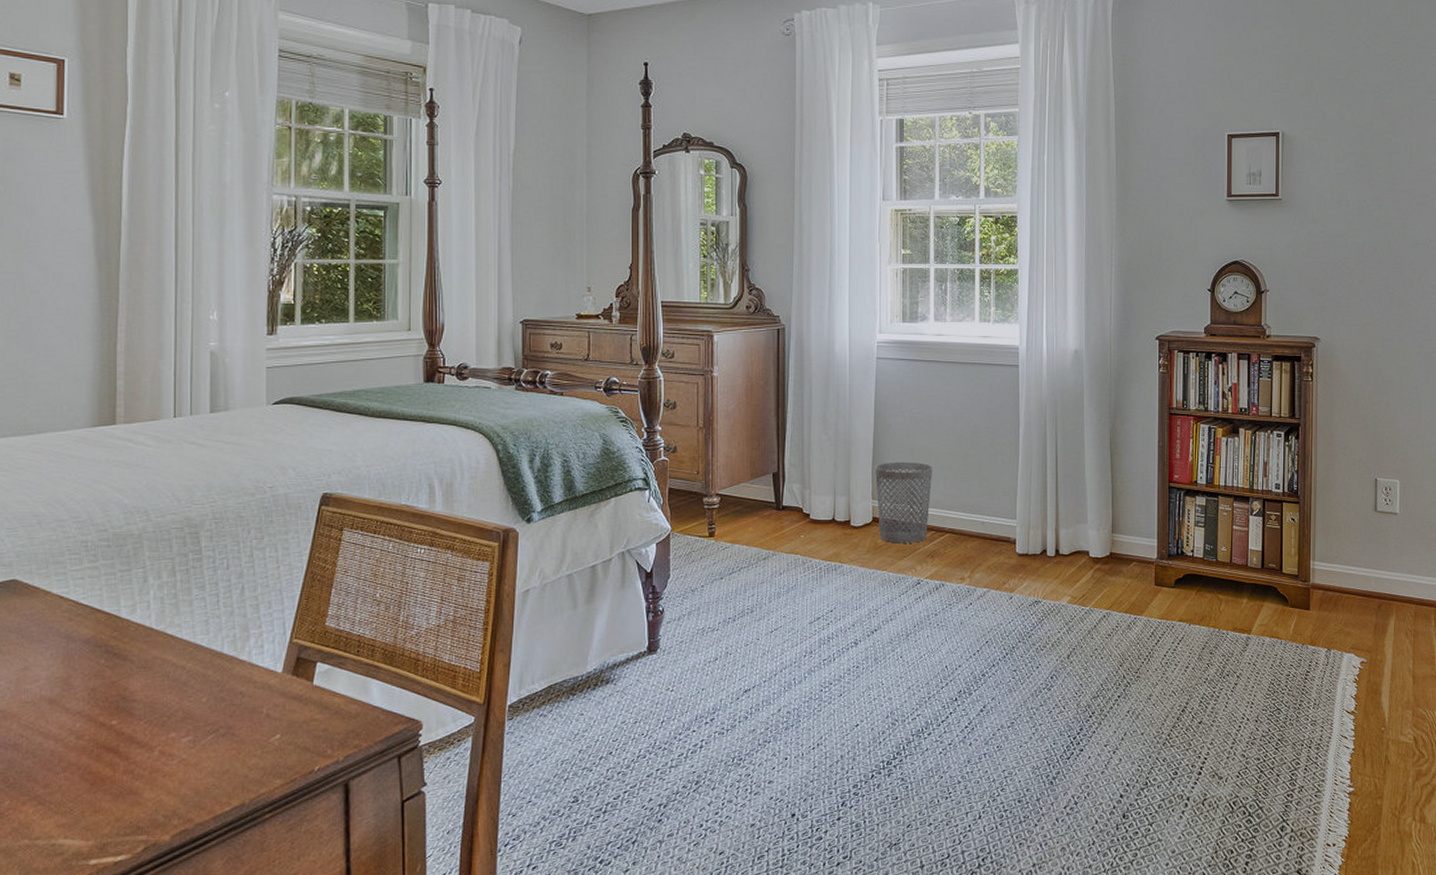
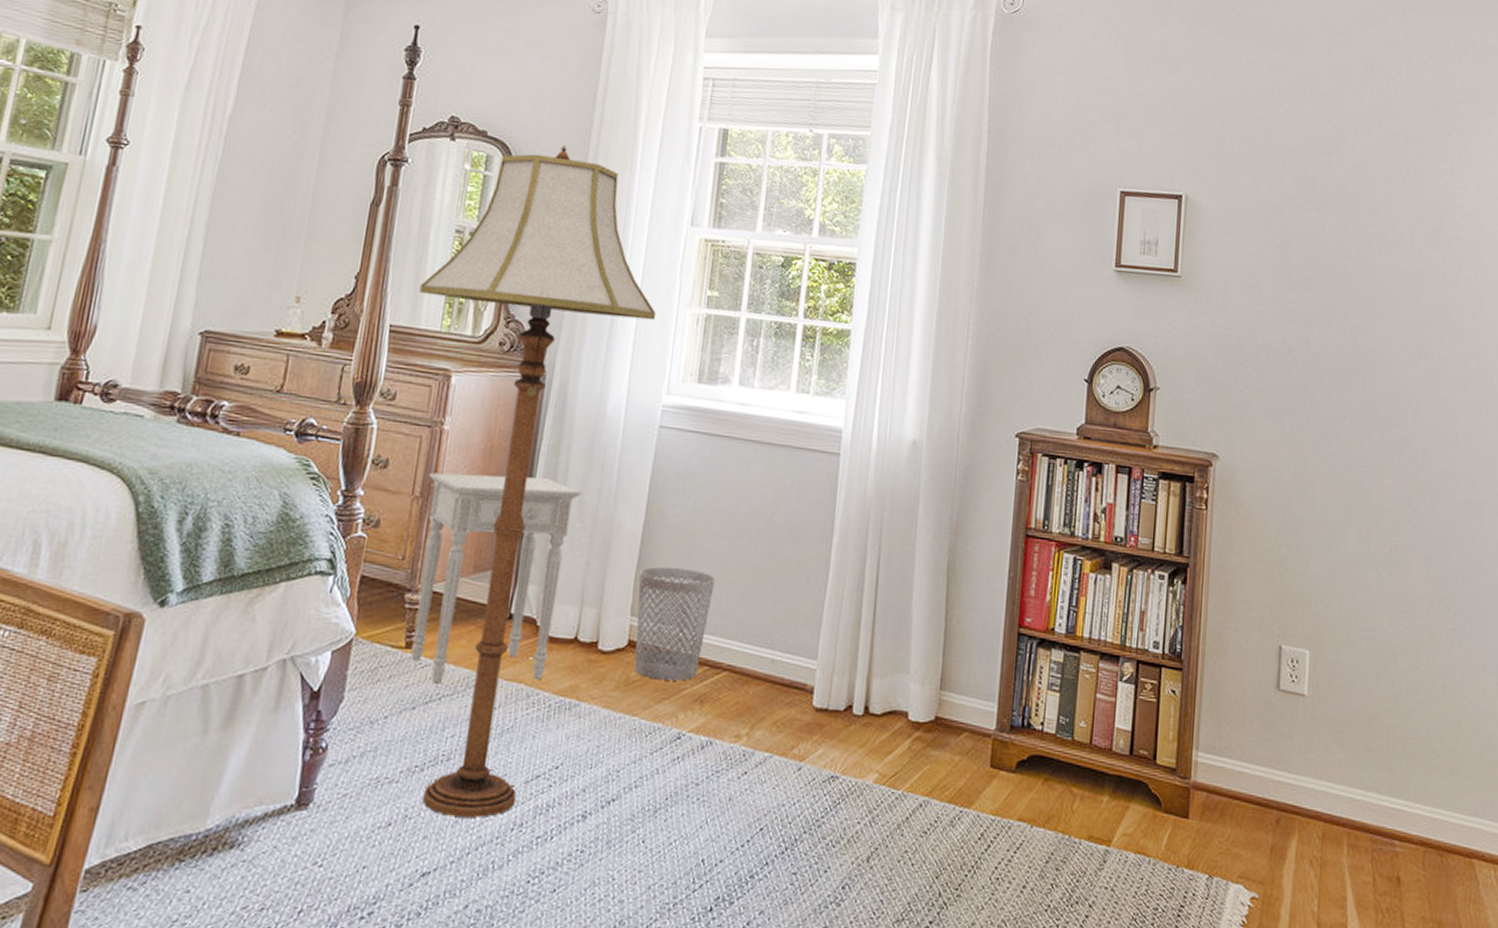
floor lamp: none [680,146,864,650] -> present [419,144,657,817]
nightstand: none [707,404,824,560] -> present [410,472,582,684]

